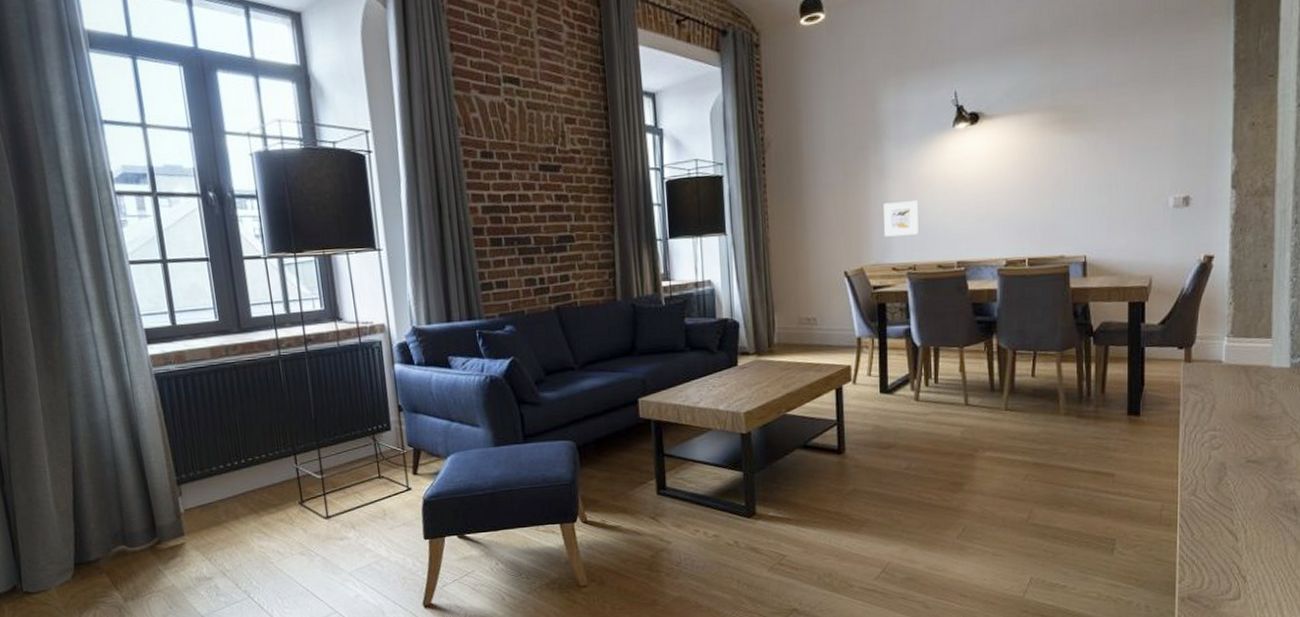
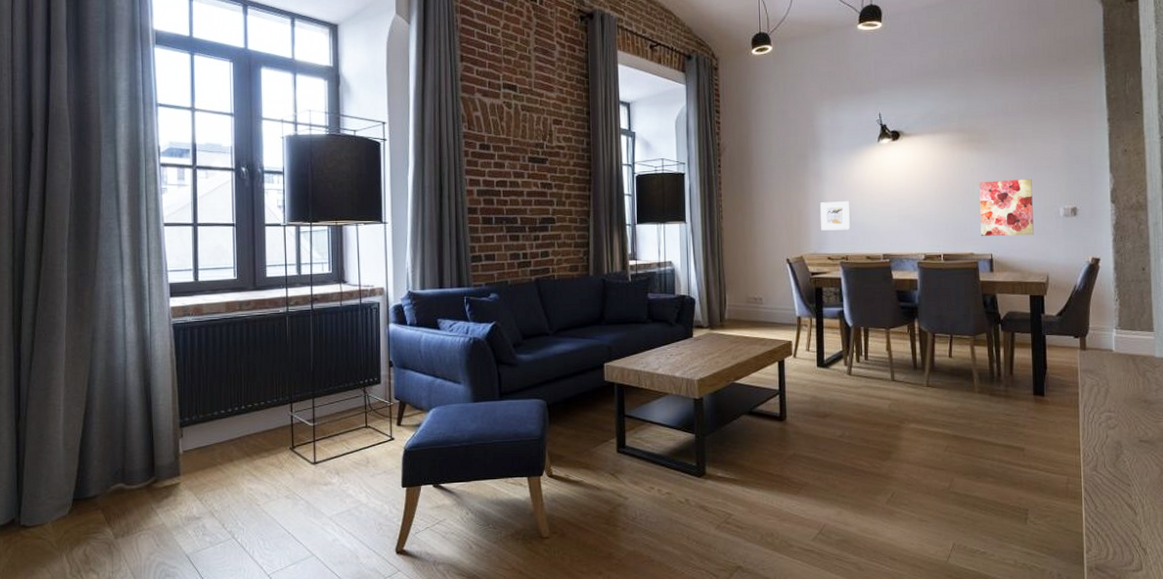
wall art: none [1073,163,1137,235] -> present [979,178,1034,237]

